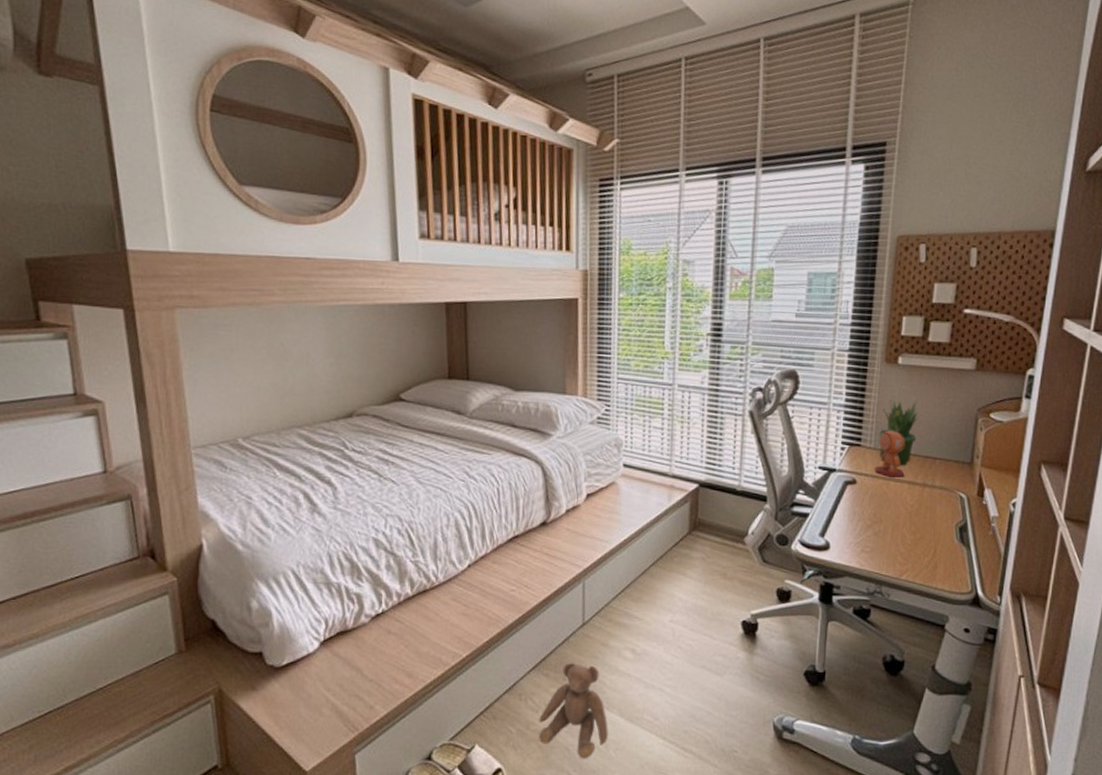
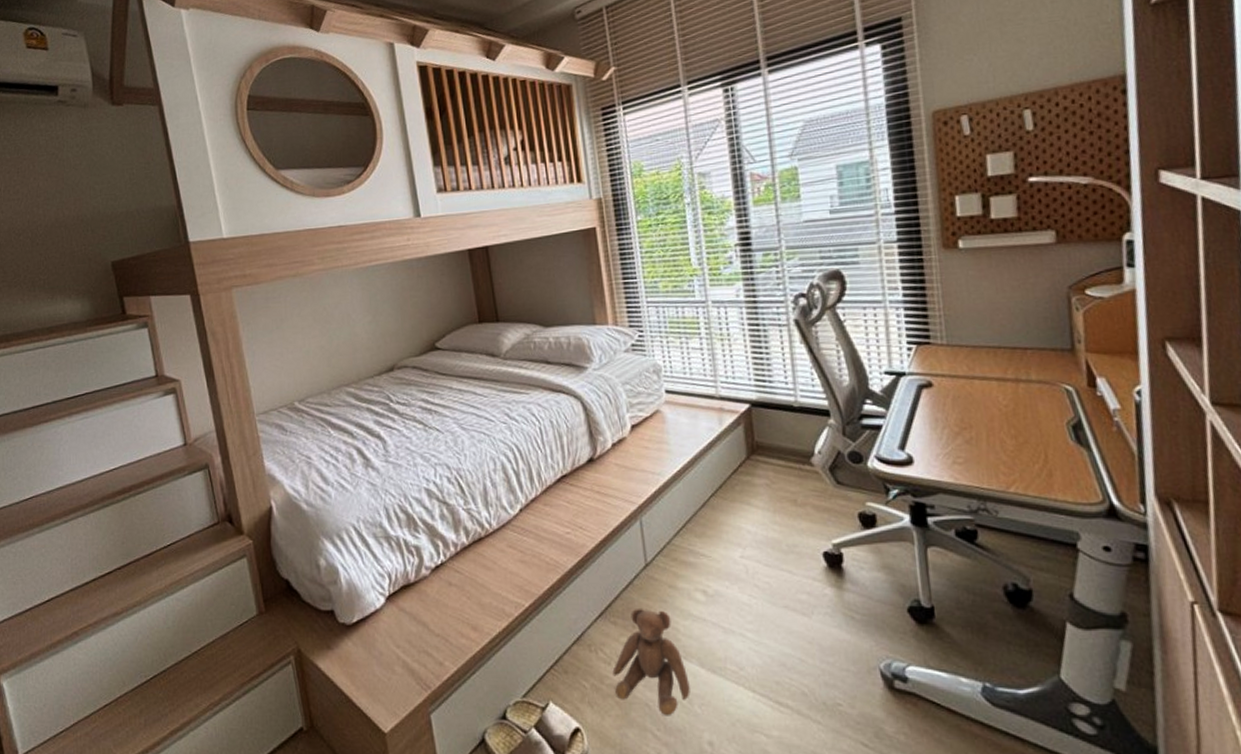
toy robot: present [875,430,905,478] -> none [951,323,991,375]
planter: present [878,396,923,465] -> none [949,284,1001,360]

